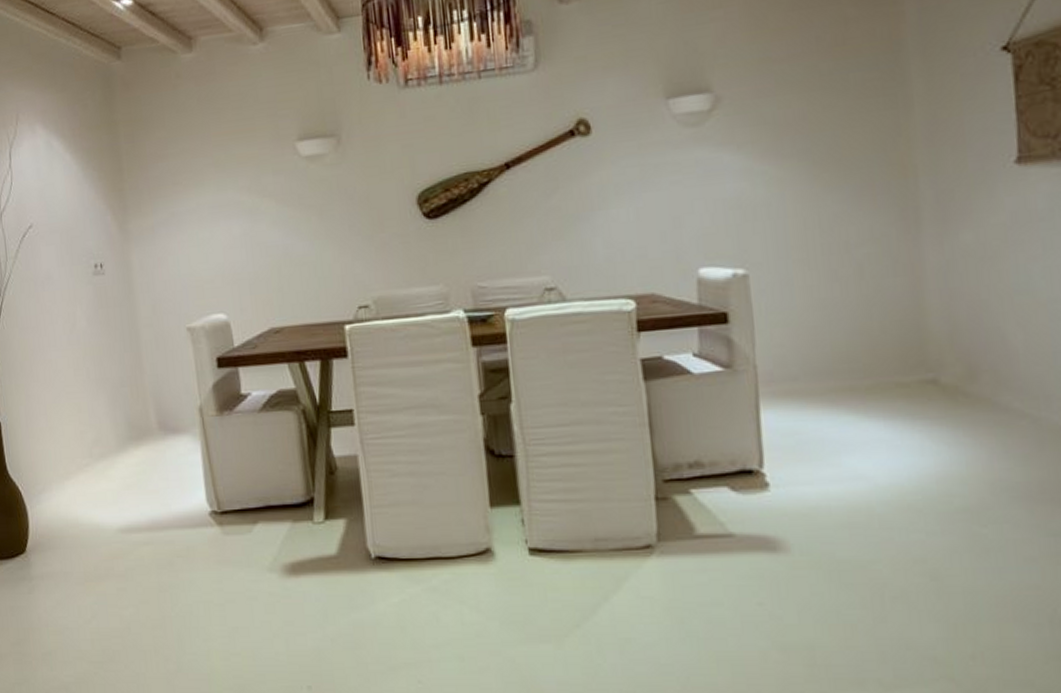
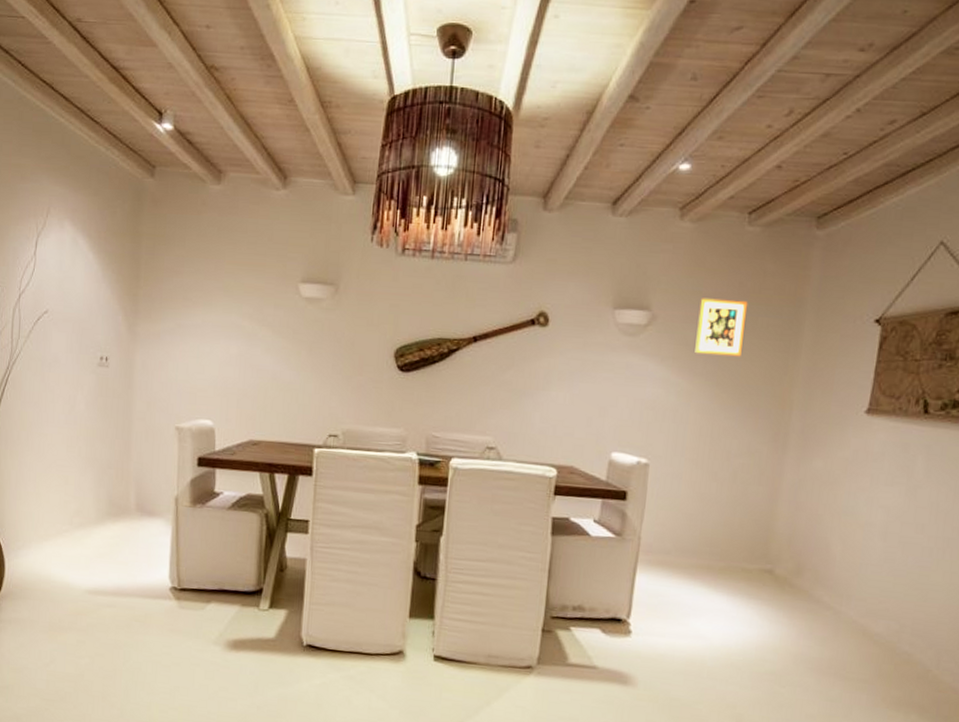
picture frame: none [771,57,837,132] -> present [695,298,748,357]

